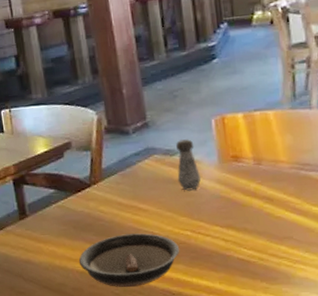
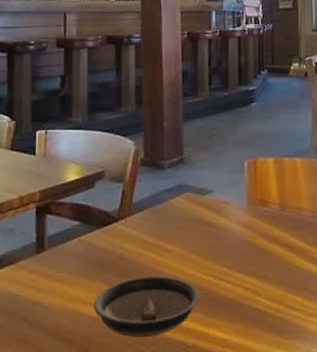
salt shaker: present [176,138,202,191] -> none [206,178,229,233]

